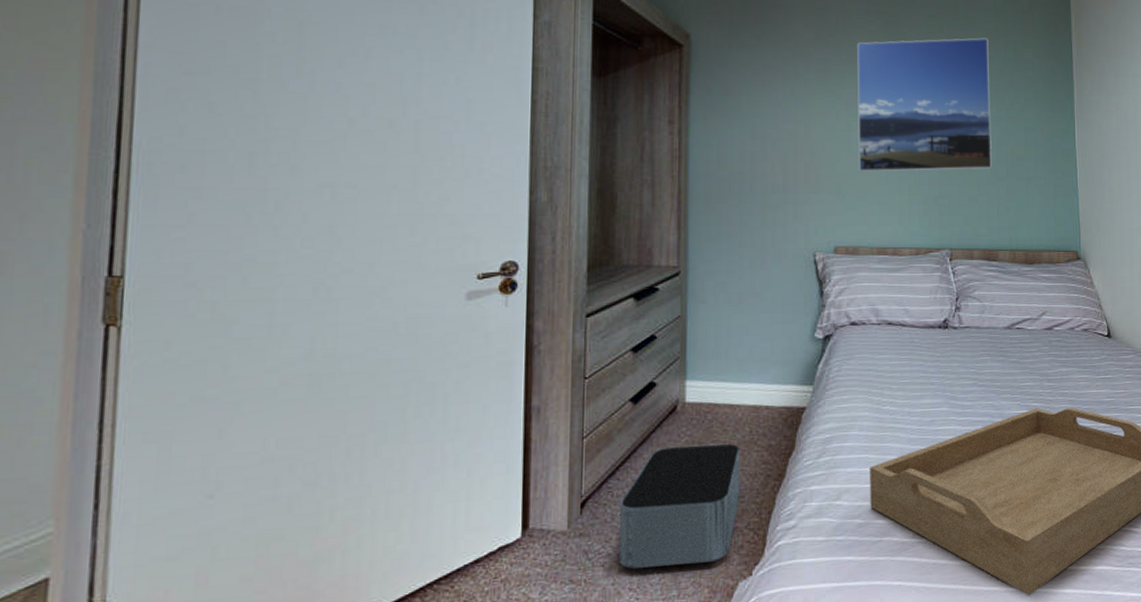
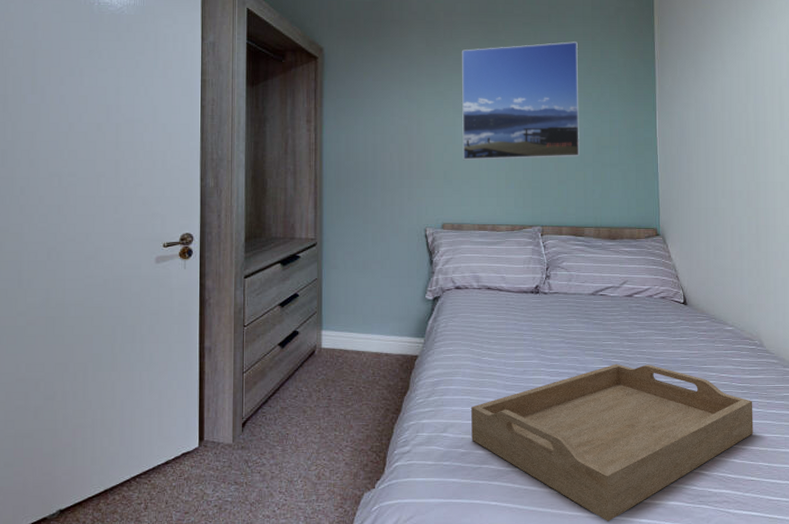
storage bin: present [619,443,741,569] -> none [272,382,365,476]

